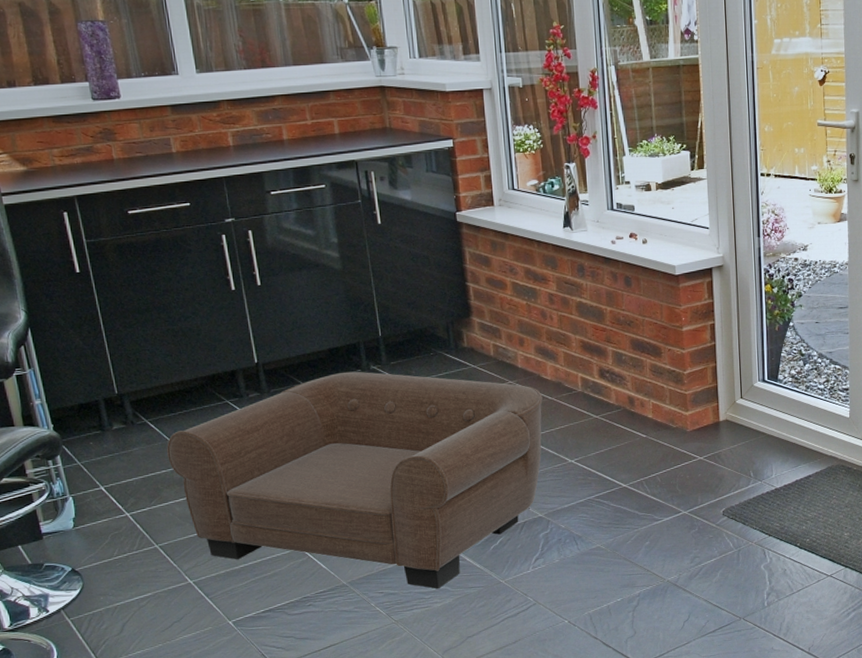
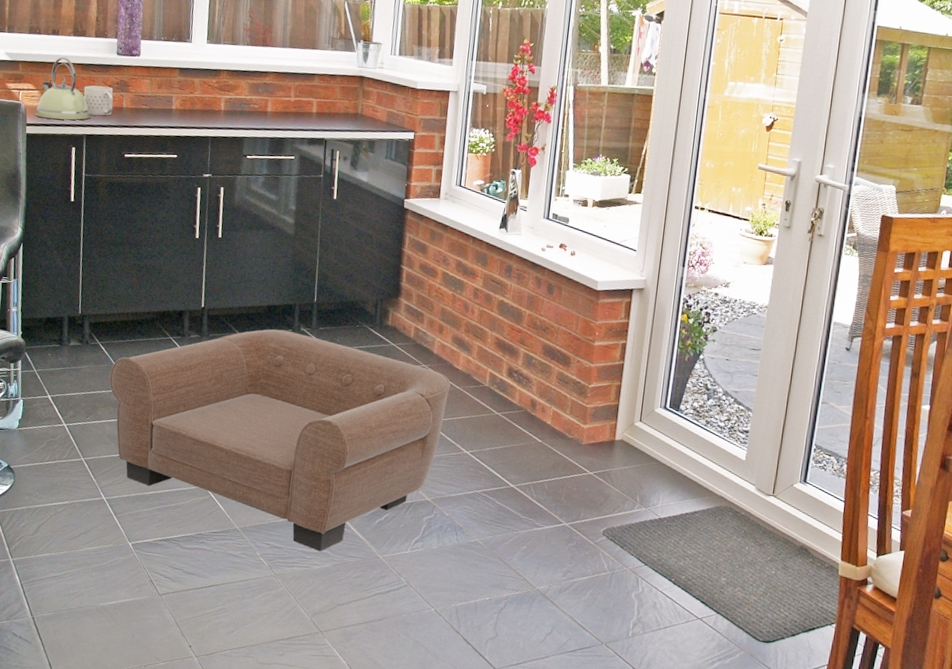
kettle: none [8,112,78,185] -> present [34,57,91,121]
mug: none [61,137,103,173] -> present [84,85,114,116]

